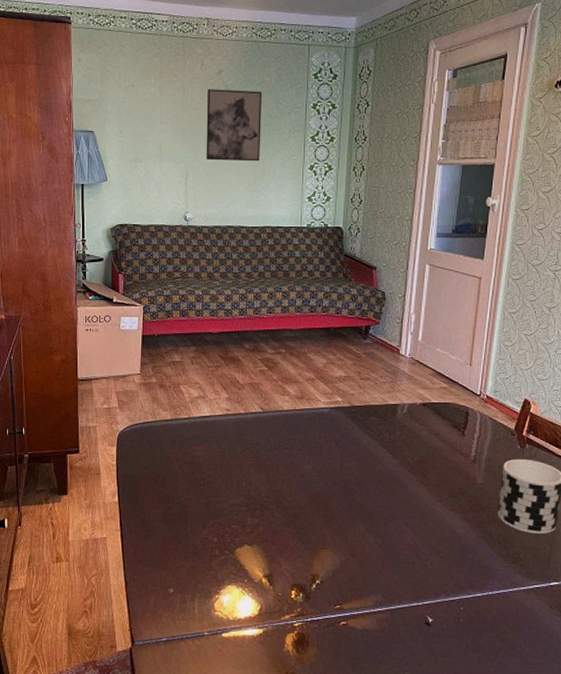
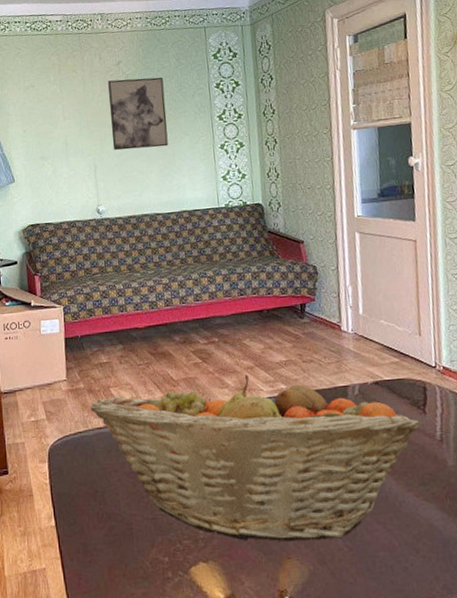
fruit basket: none [159,385,458,536] -> present [90,374,420,542]

